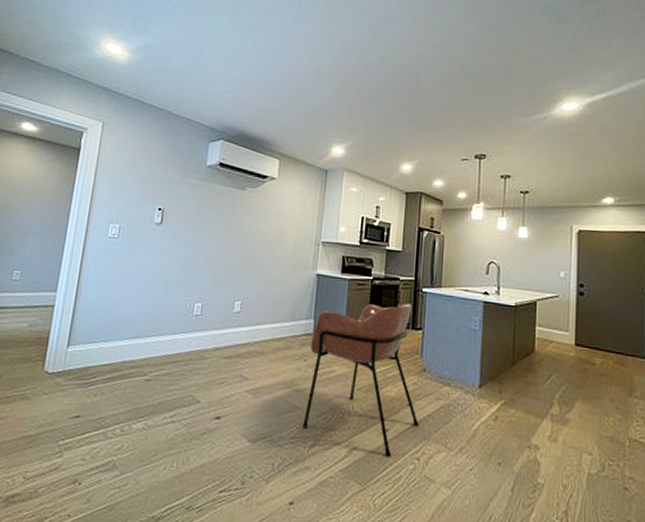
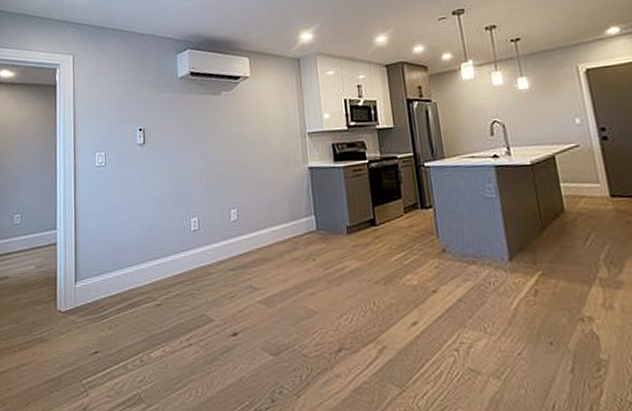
armchair: present [303,303,419,457] -> none [316,182,451,352]

